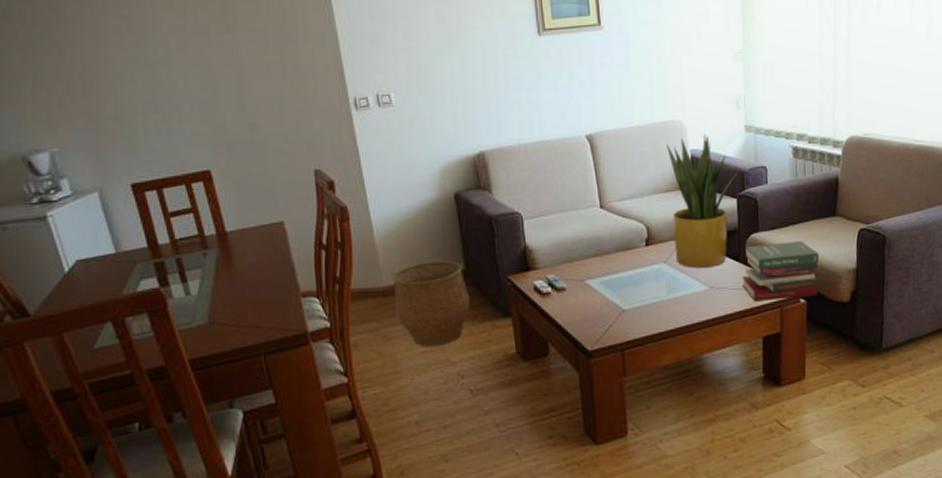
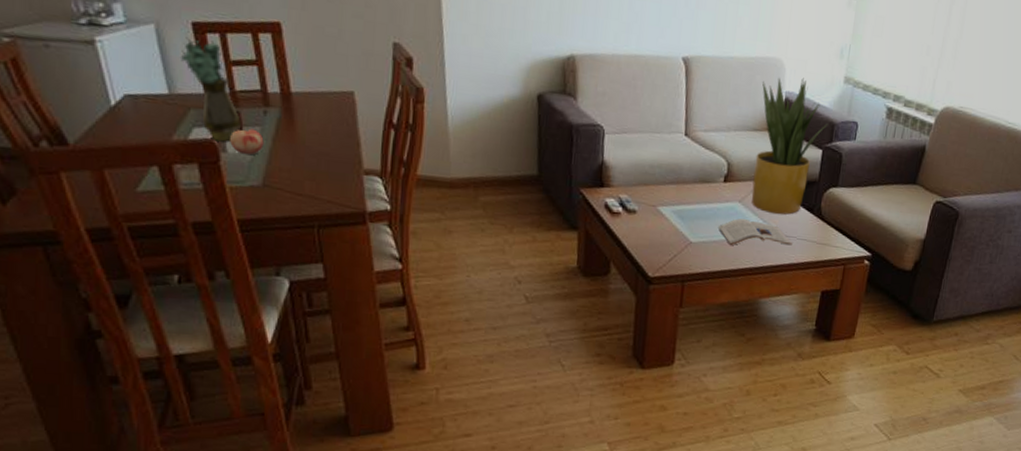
vase: none [123,197,183,289] -> present [179,37,241,142]
fruit: none [175,272,206,298] -> present [230,128,264,156]
basket: present [390,260,470,347] -> none [460,159,538,248]
magazine: none [648,277,724,306] -> present [719,218,792,246]
books: present [742,241,820,301] -> none [811,200,892,260]

